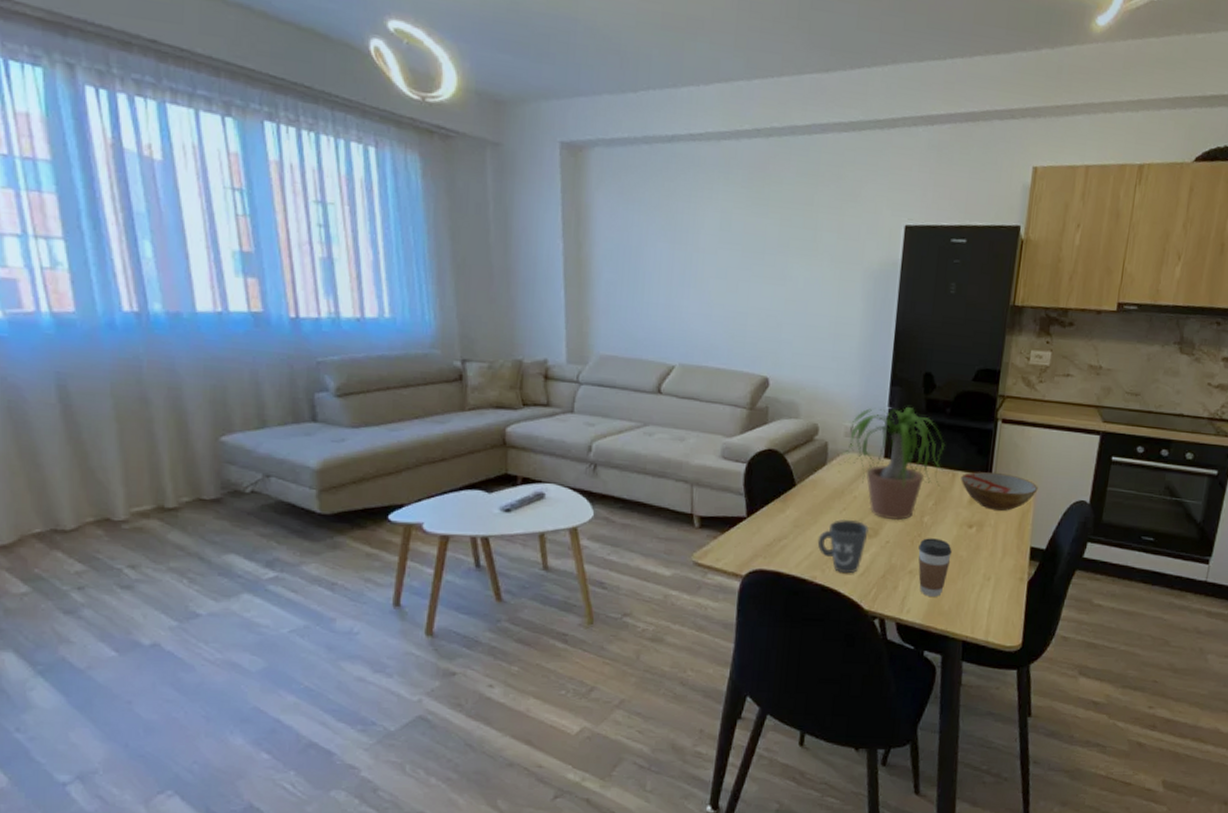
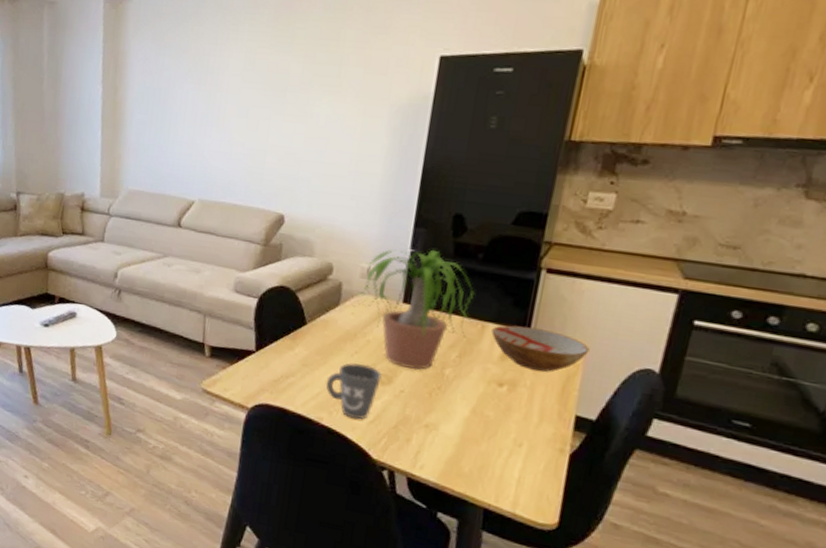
coffee cup: present [918,538,952,597] -> none [435,391,477,456]

